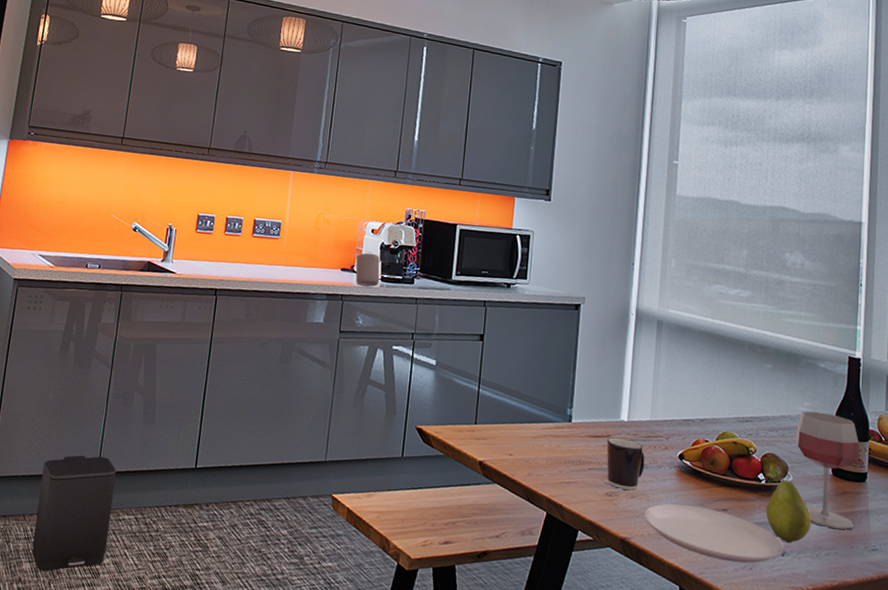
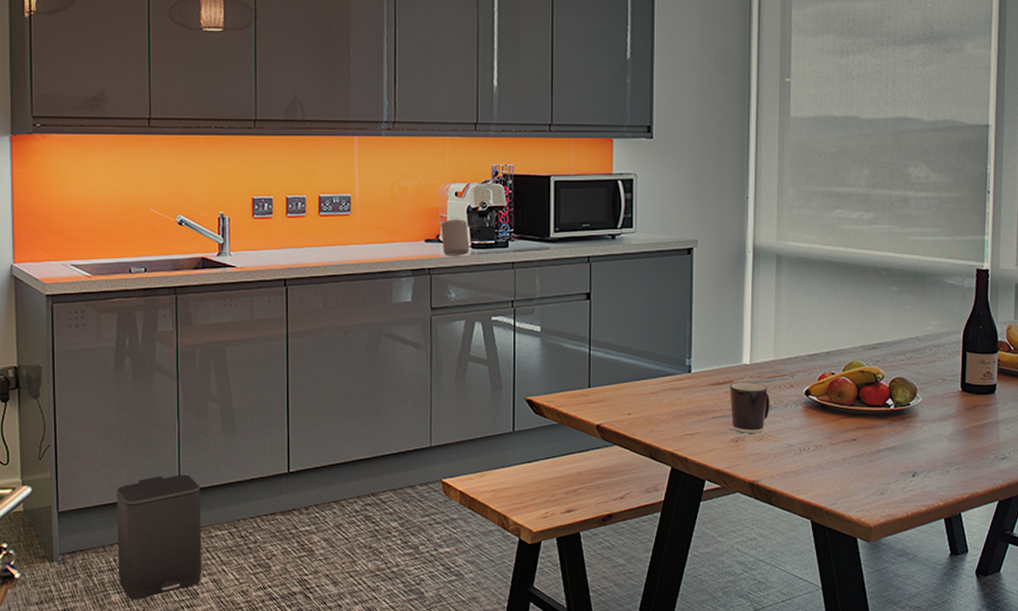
plate: present [643,503,784,563] -> none [771,440,914,490]
fruit: present [766,474,811,543] -> none [895,396,941,463]
wineglass: present [795,411,860,530] -> none [924,329,989,444]

